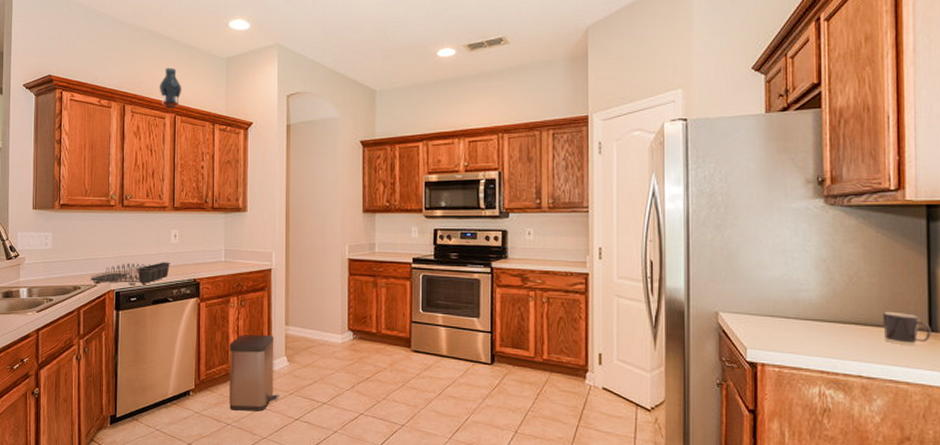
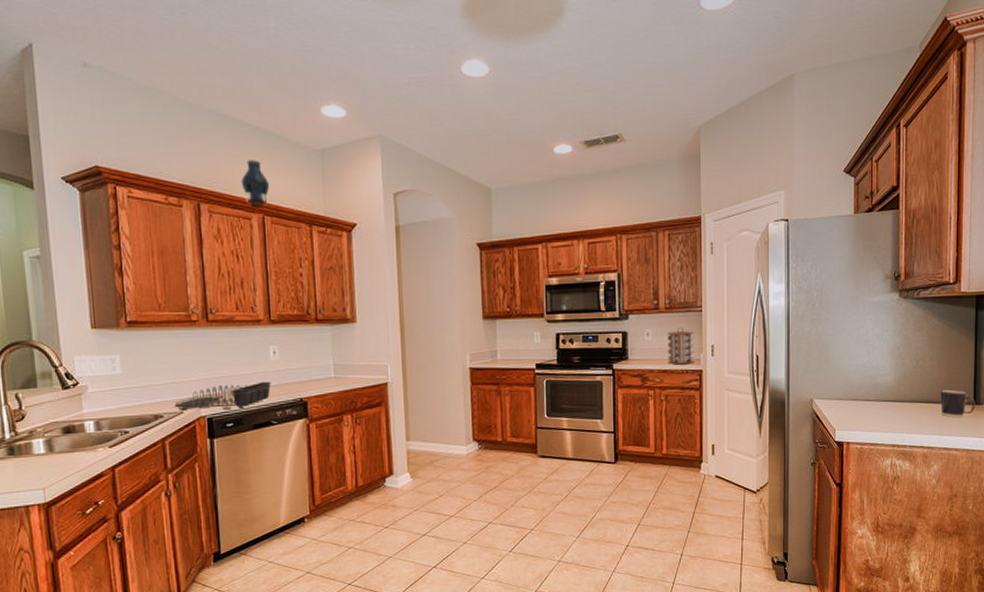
pedal bin: present [229,335,280,412] -> none [345,452,405,533]
spice rack: none [550,227,579,267] -> present [667,326,694,365]

